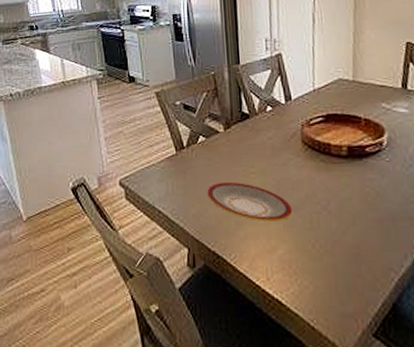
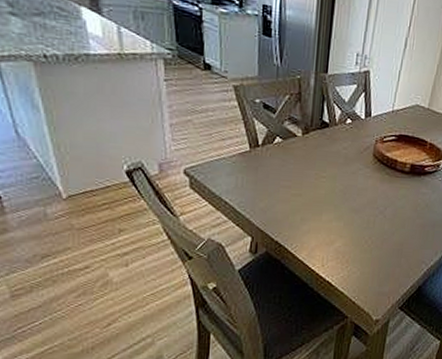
plate: present [207,181,293,222] -> none [277,182,354,220]

